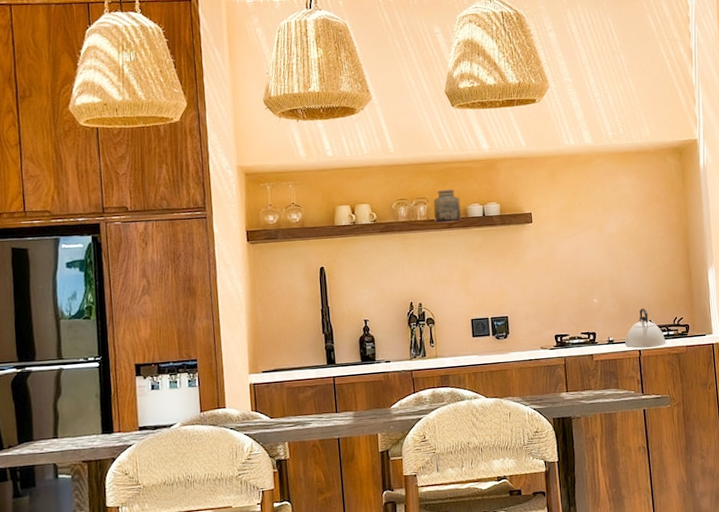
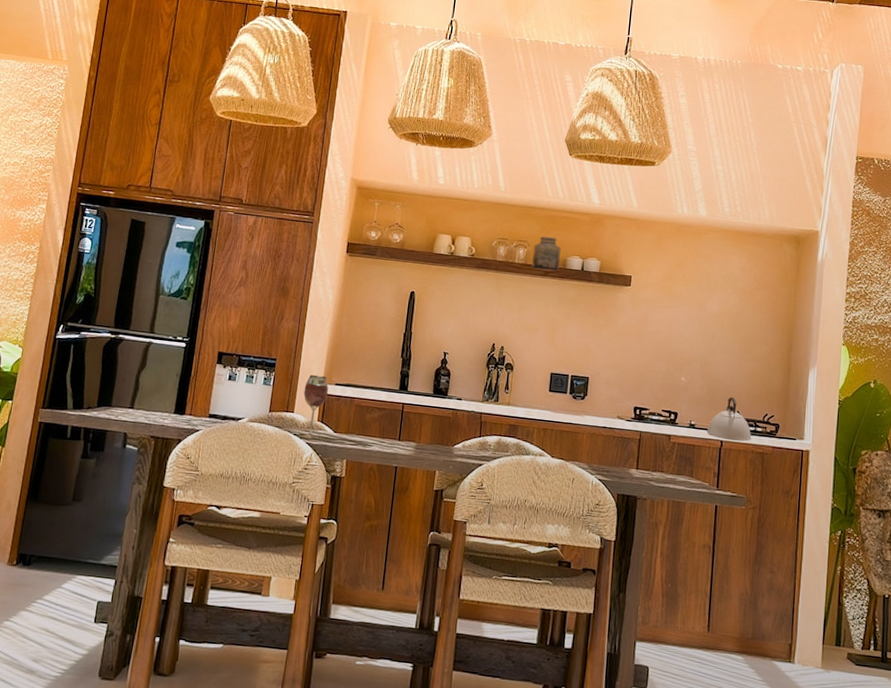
wineglass: none [231,367,257,431] -> present [299,374,328,440]

